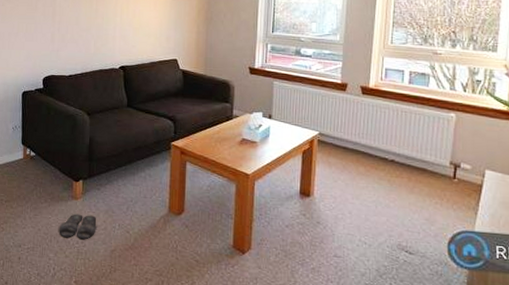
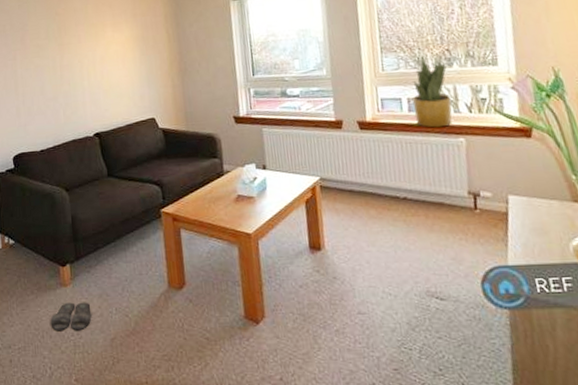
planter: none [413,36,455,102] -> present [413,57,453,128]

